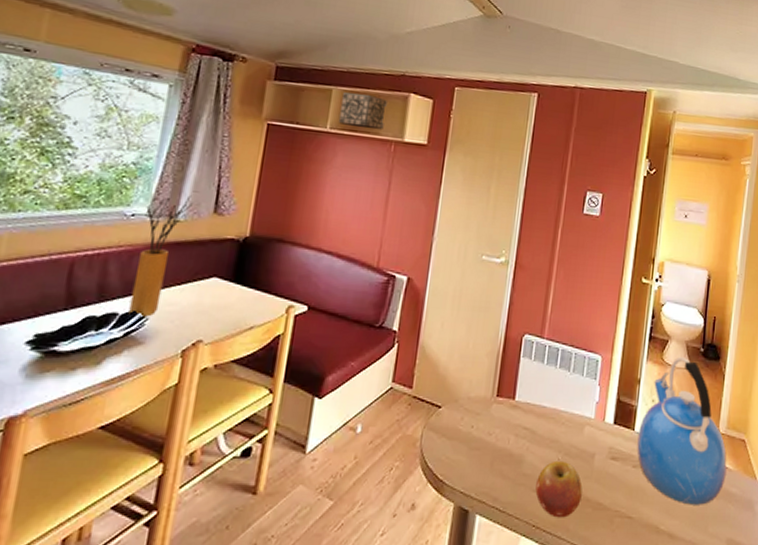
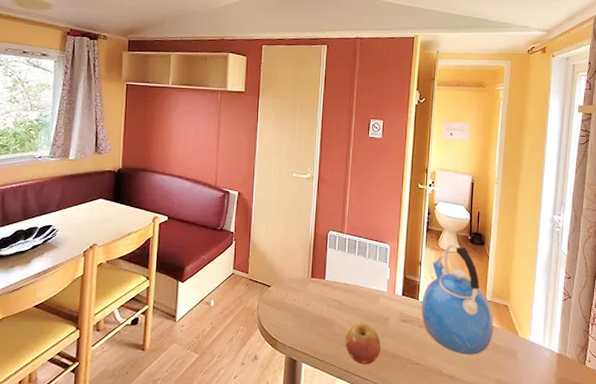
vase: present [128,195,194,318] -> none [45,141,81,230]
decorative box: present [338,92,387,130] -> none [177,56,212,83]

